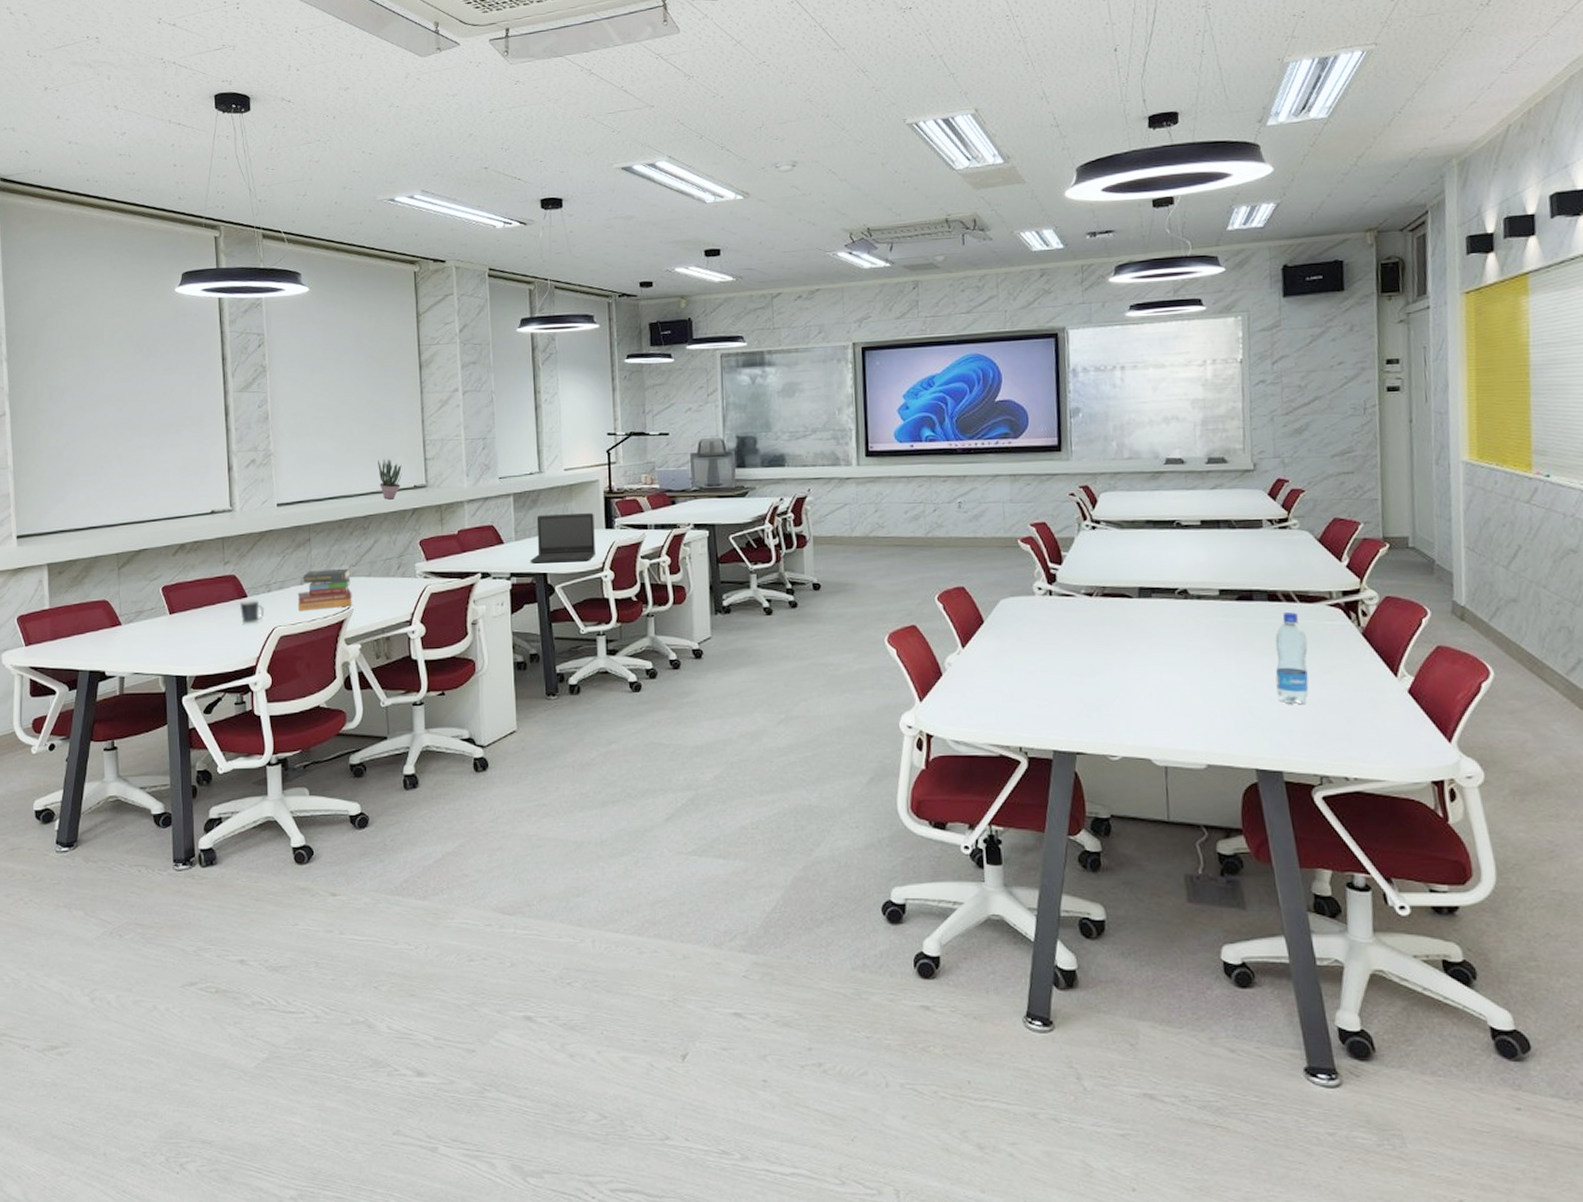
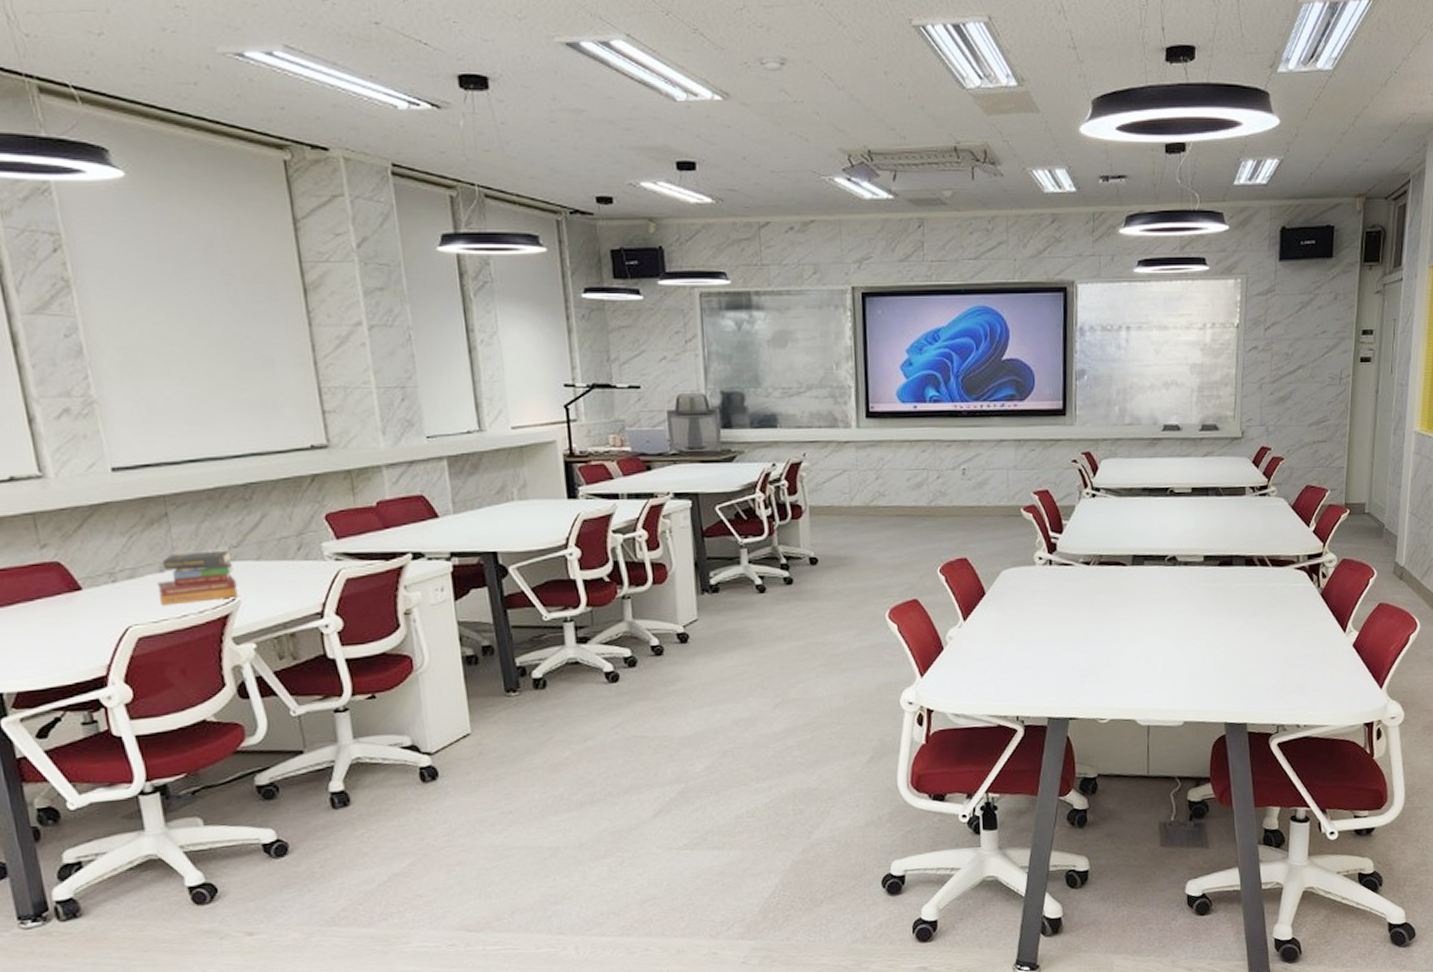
mug: present [239,599,265,625] -> none [70,591,111,626]
potted plant: present [378,458,402,500] -> none [255,410,292,463]
laptop: present [530,513,595,564] -> none [474,480,557,541]
bottle: present [1275,612,1309,705] -> none [1247,576,1276,662]

